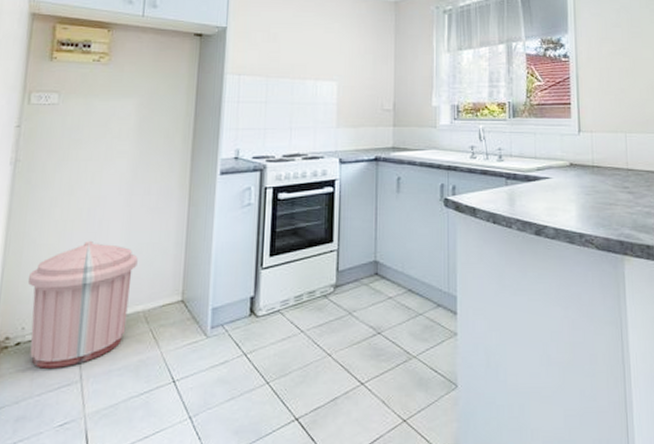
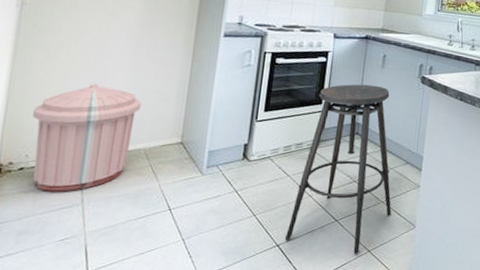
stool: none [305,214,426,425] -> present [285,84,392,254]

